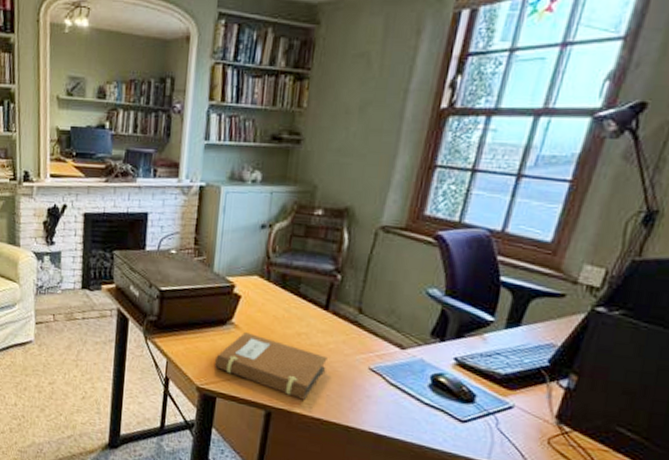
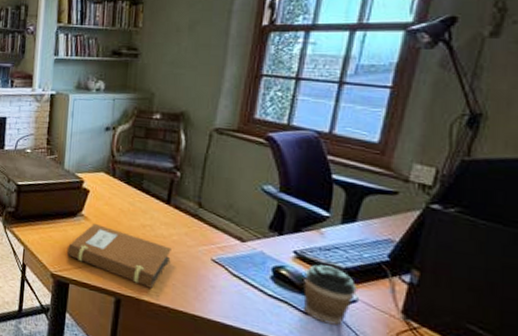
coffee cup: none [460,371,515,432] -> present [303,264,357,326]

